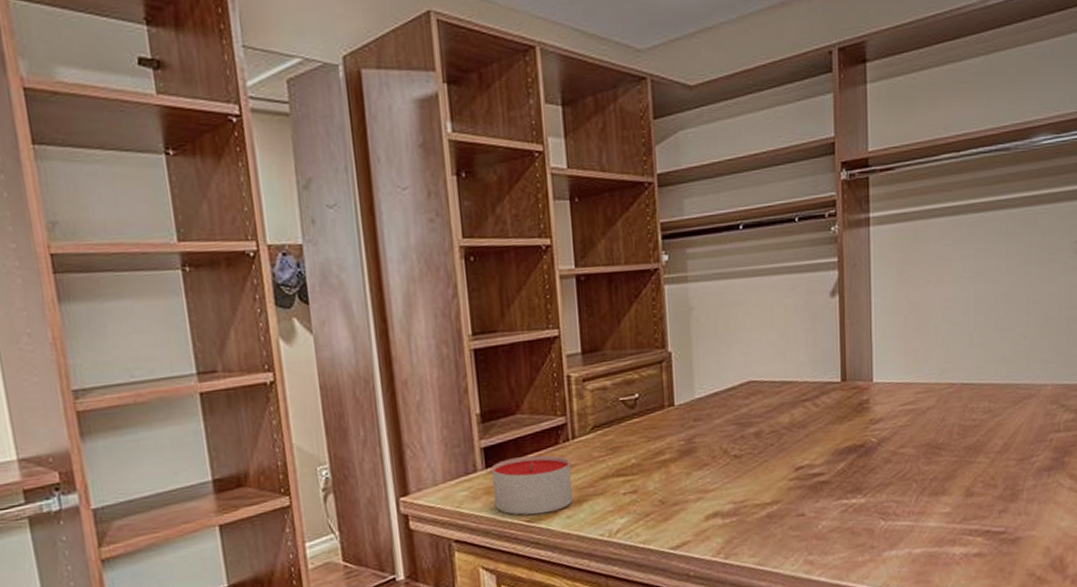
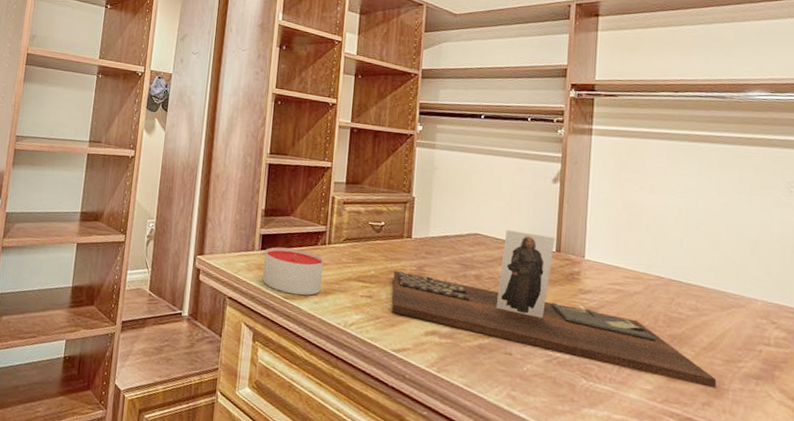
decorative tray: none [658,364,1012,504] -> present [392,230,717,388]

